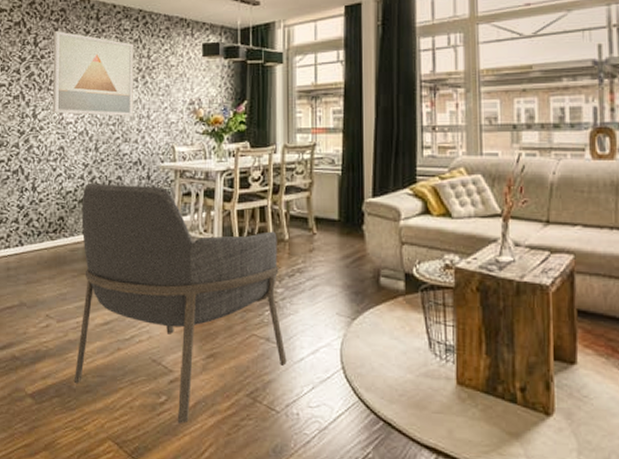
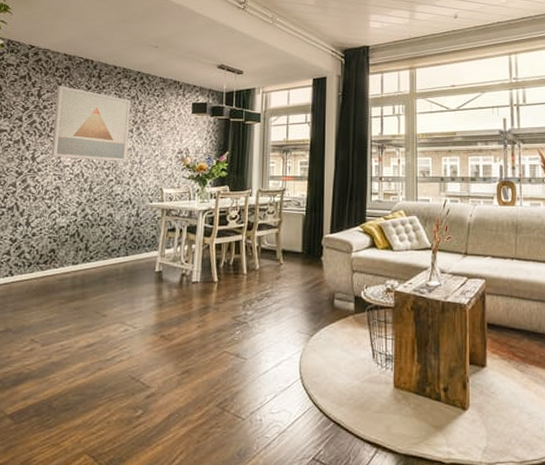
armchair: present [75,184,287,424] -> none [55,220,253,434]

